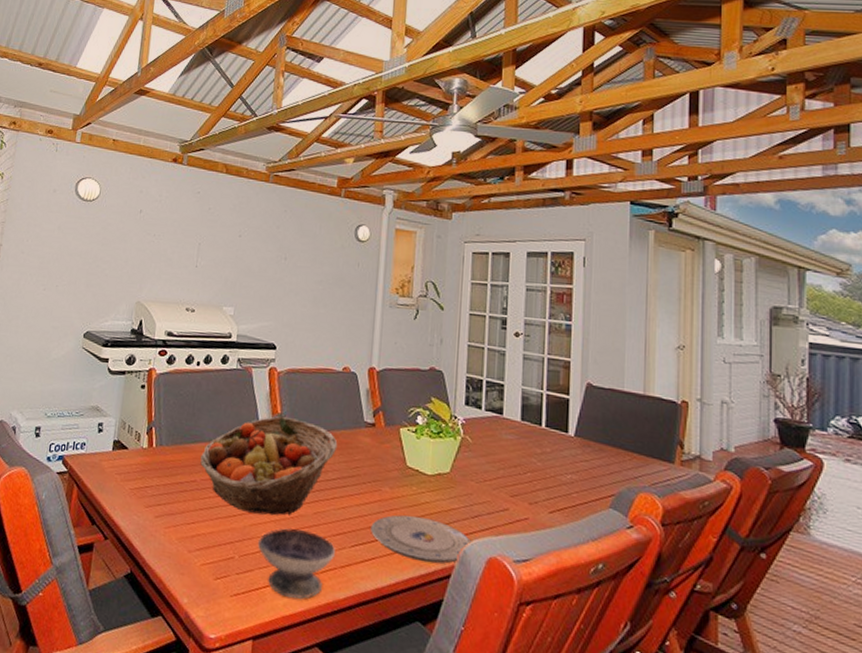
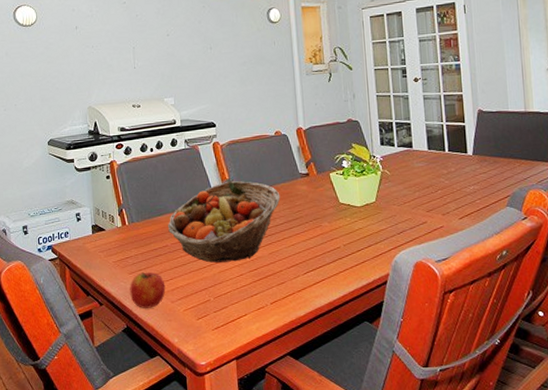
apple: none [141,507,185,554] -> present [129,272,166,308]
bowl: present [258,527,335,600] -> none [228,267,292,323]
plate: present [371,514,473,564] -> none [317,240,402,276]

